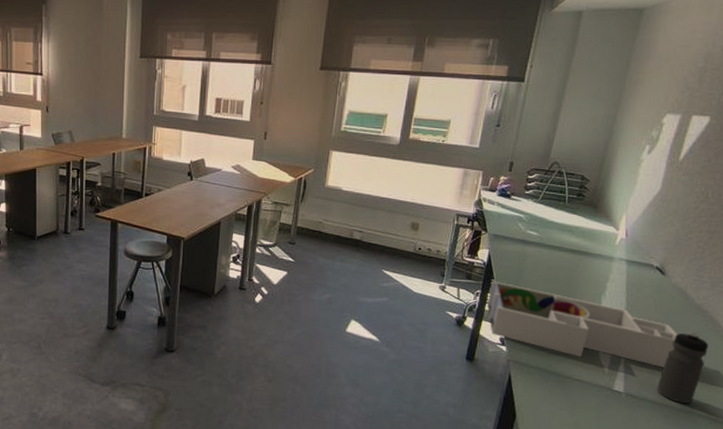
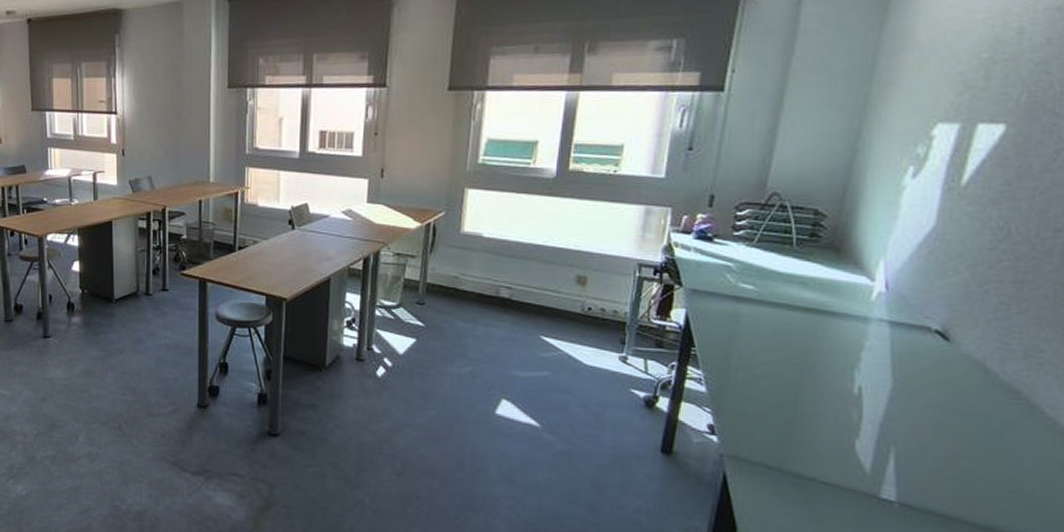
desk organizer: present [486,281,678,368] -> none [686,349,976,469]
water bottle: present [656,331,709,404] -> none [947,419,1026,521]

